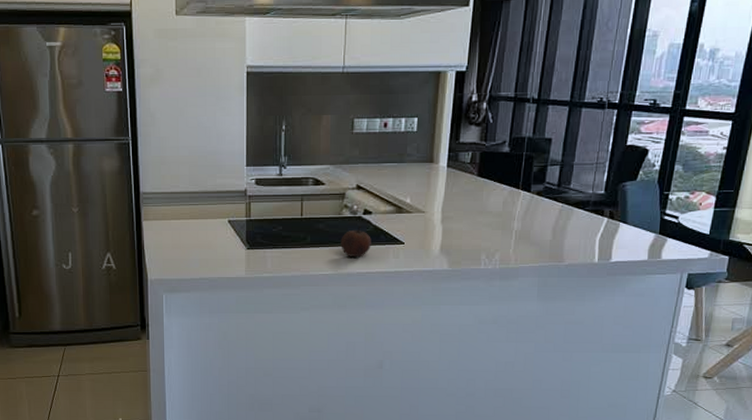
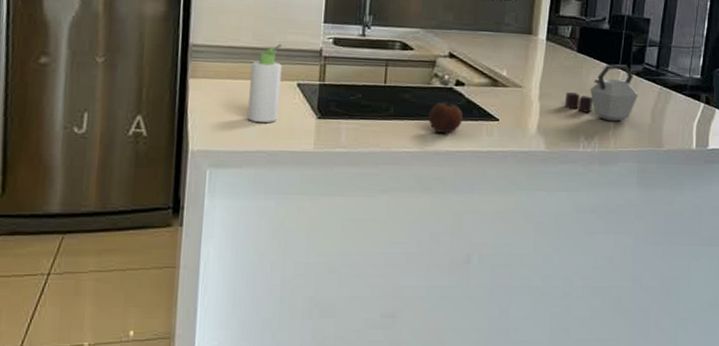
bottle: none [190,187,215,254] -> present [248,44,282,122]
kettle: none [466,185,539,240] -> present [565,64,638,122]

